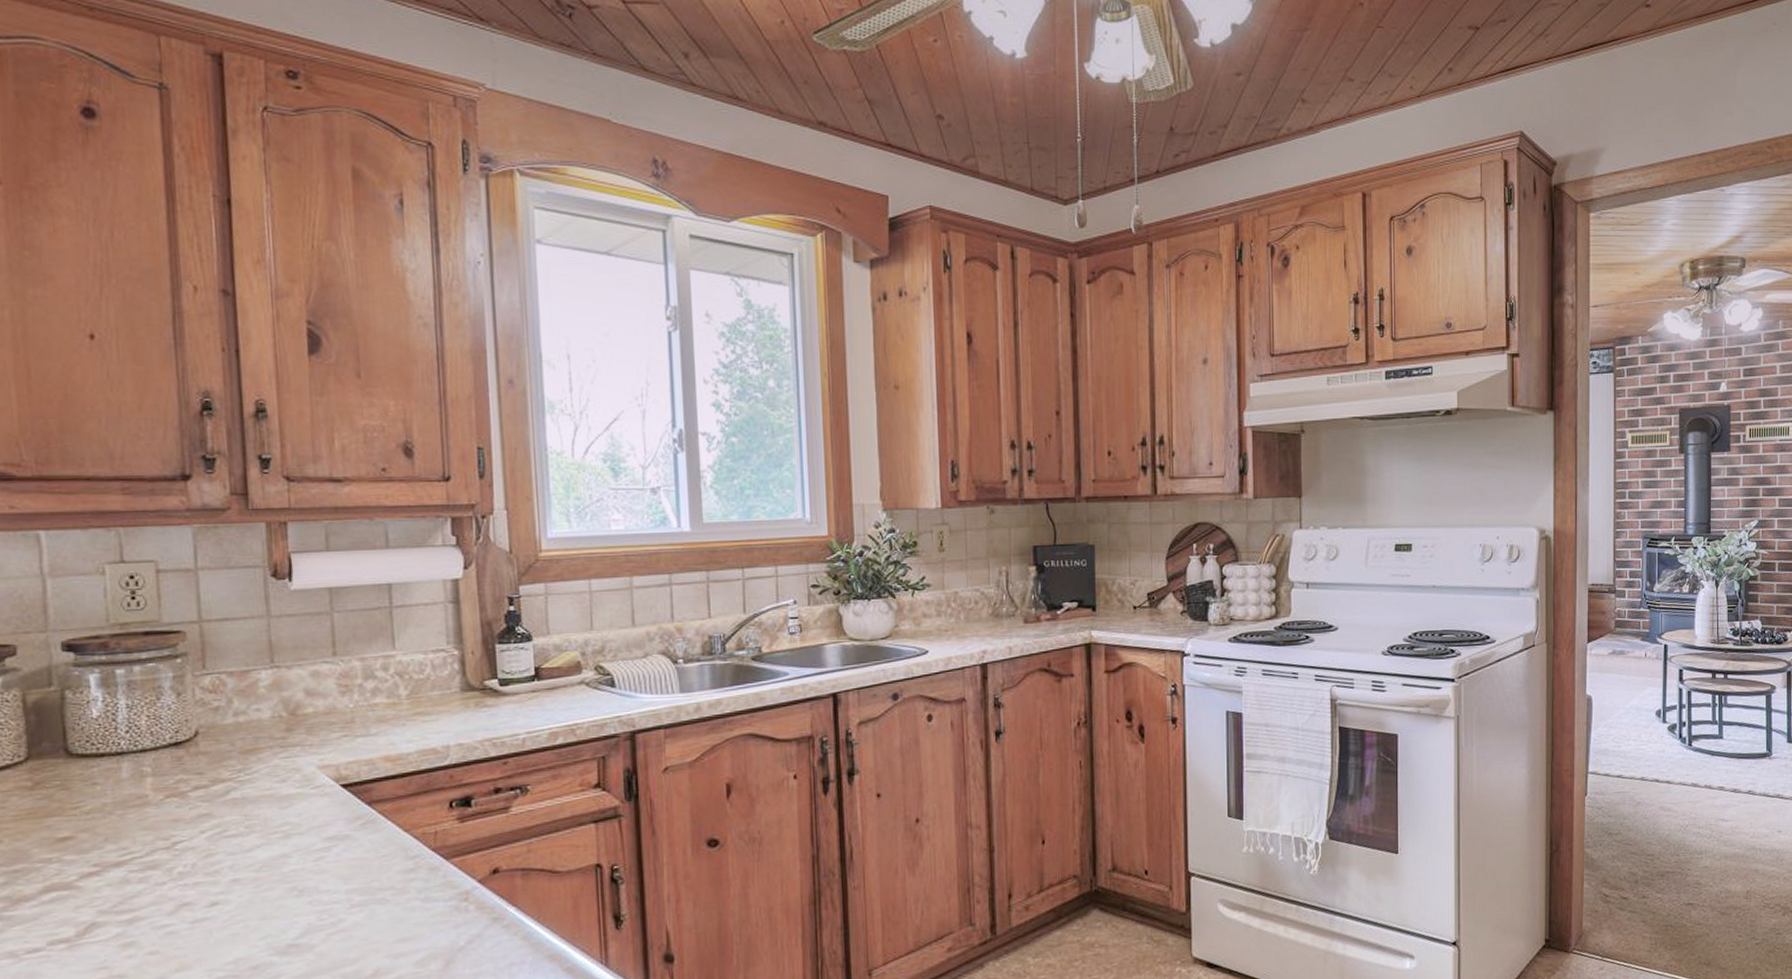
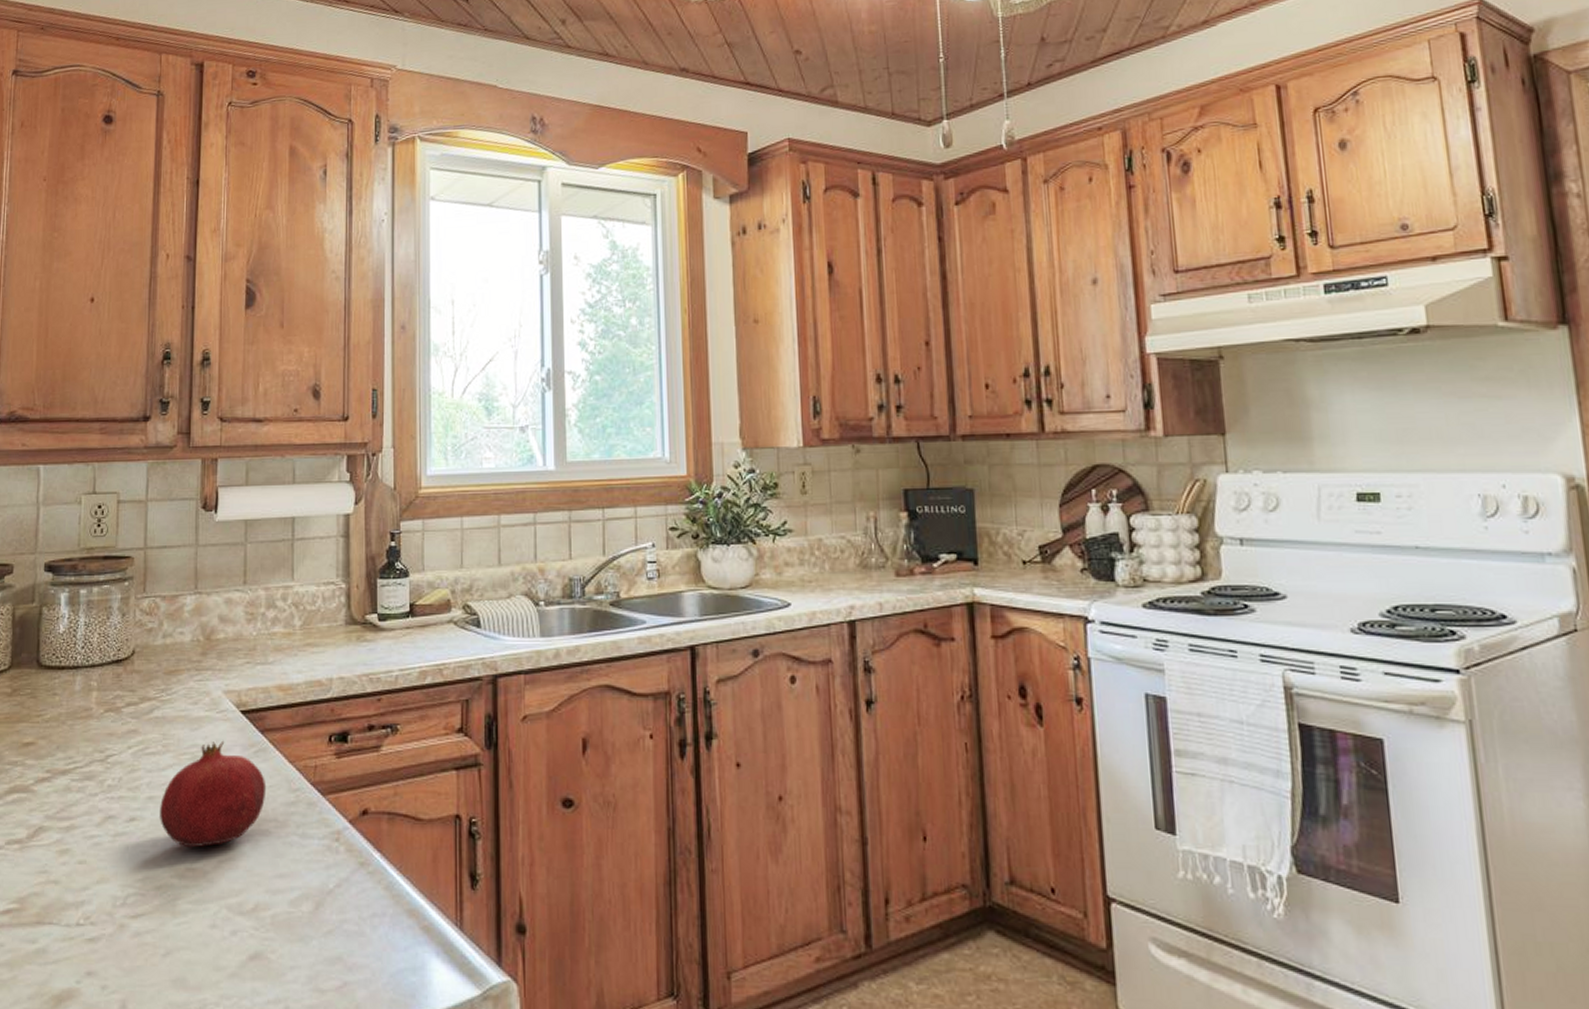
fruit: none [248,816,379,925] -> present [160,740,267,848]

